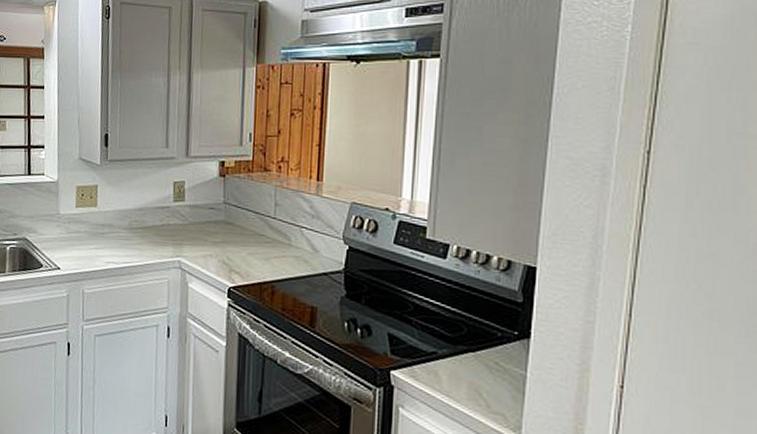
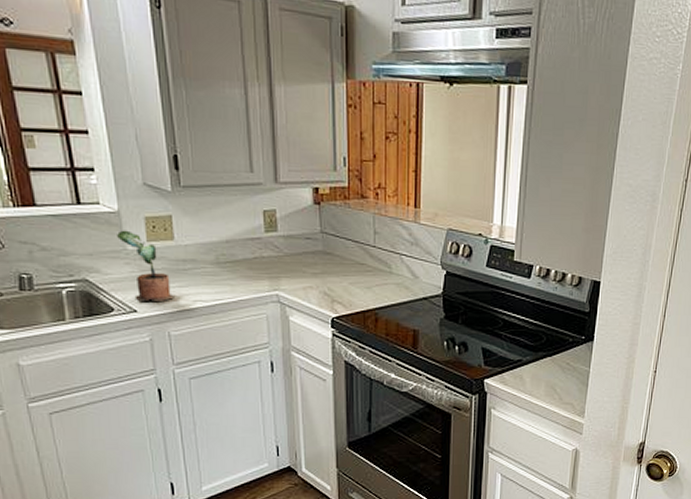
potted plant: none [54,197,91,262] -> present [117,230,174,303]

